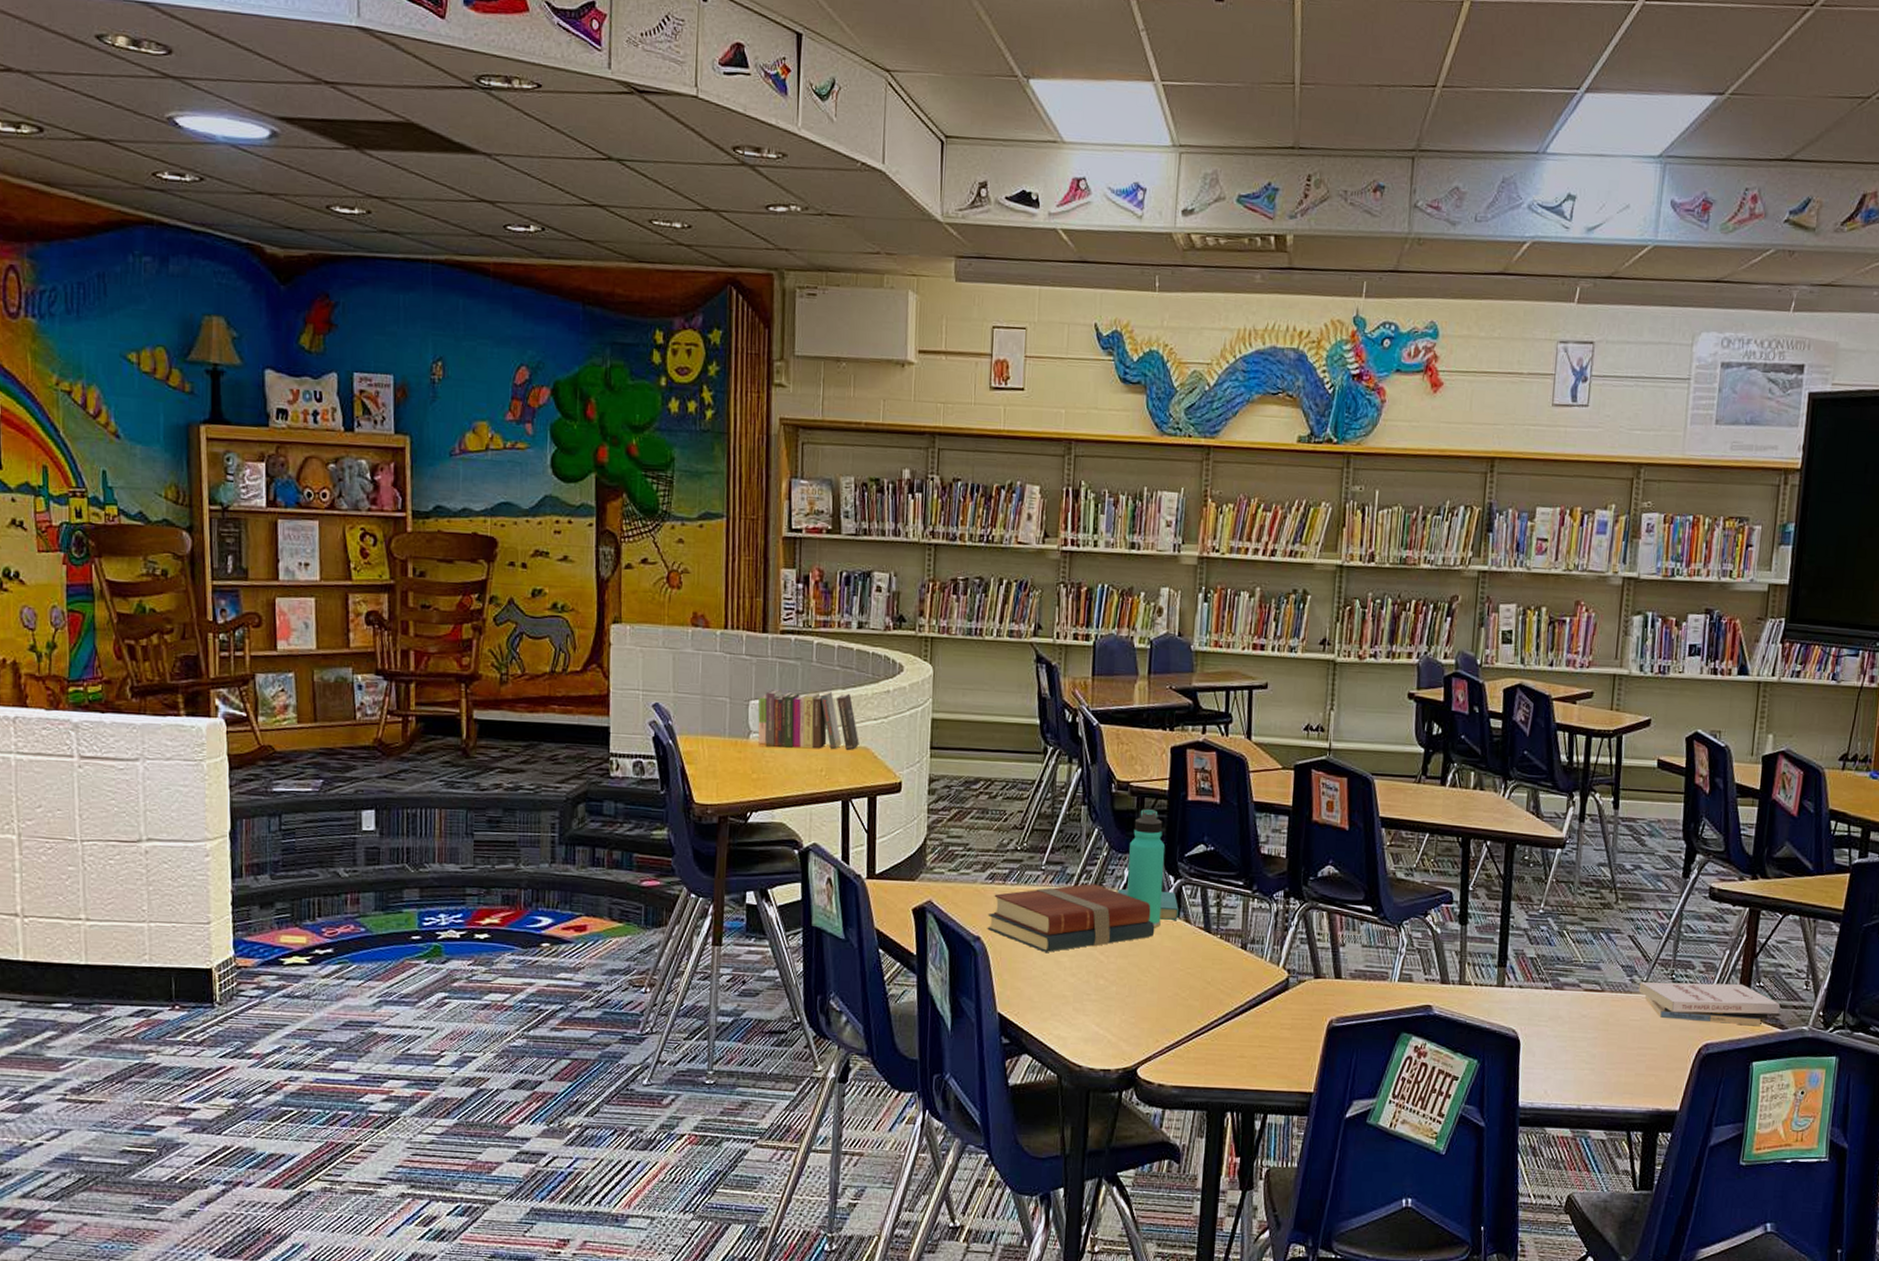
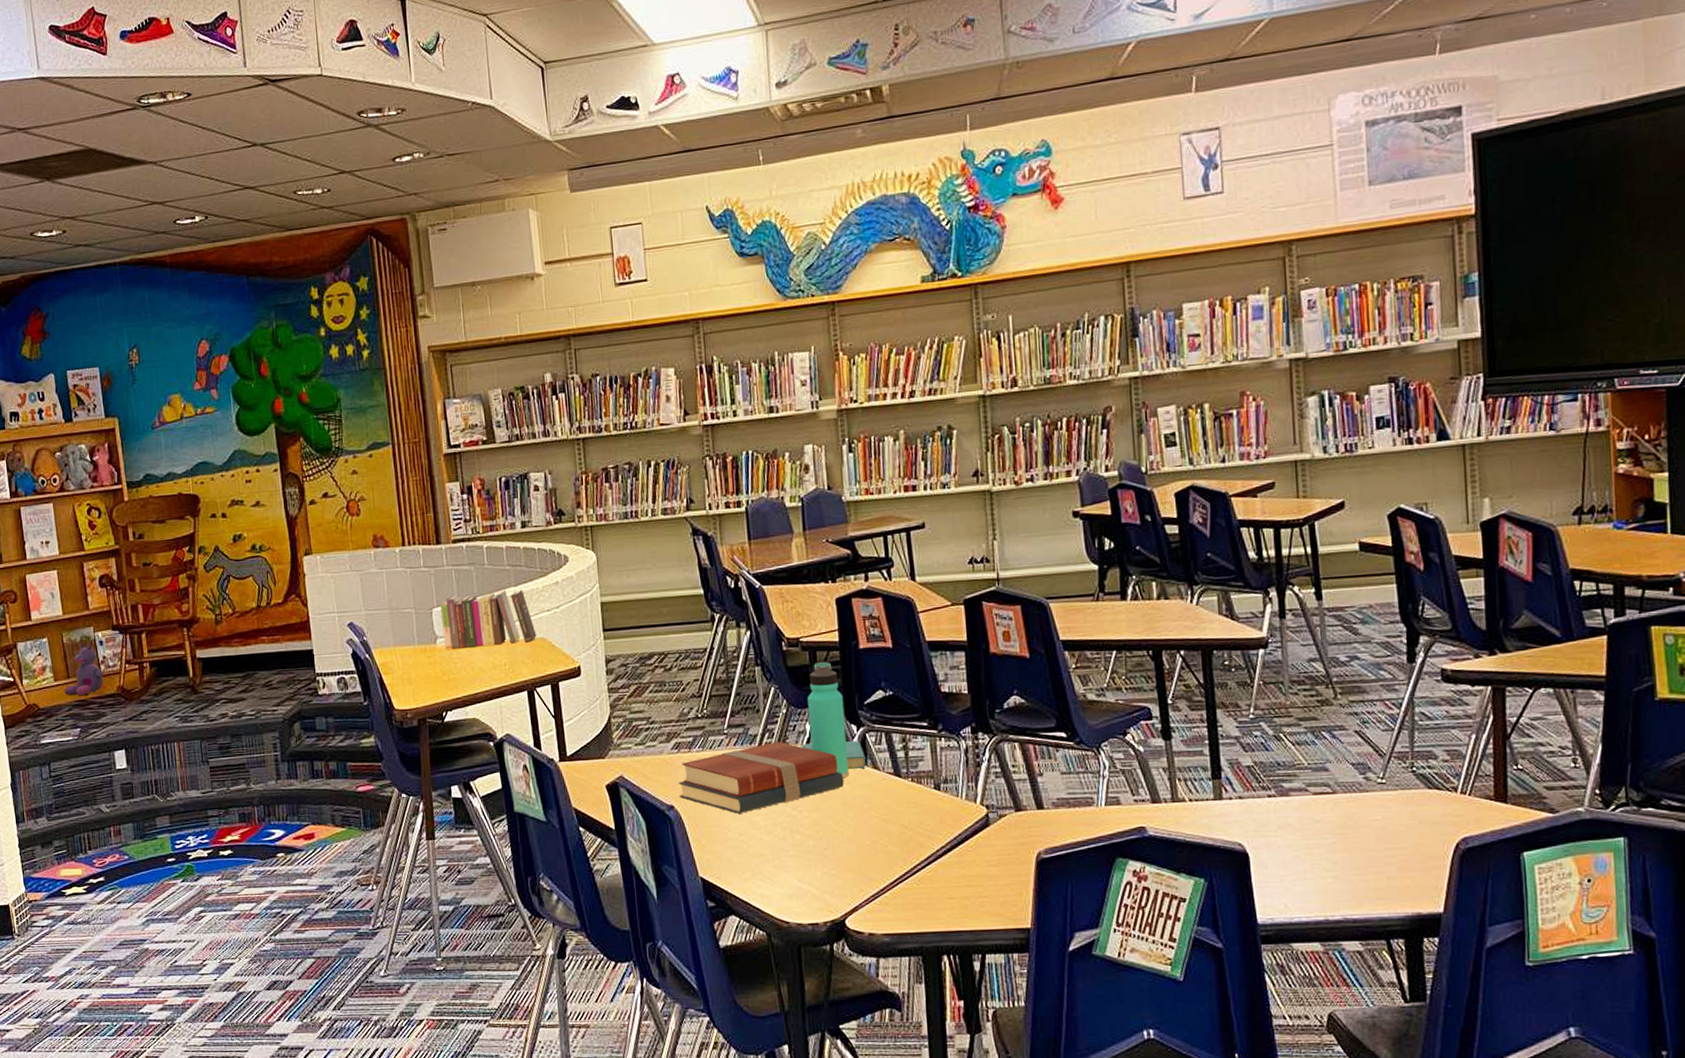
toy: none [308,684,360,744] -> present [64,642,104,696]
books: present [1638,982,1781,1026] -> none [1375,769,1547,815]

